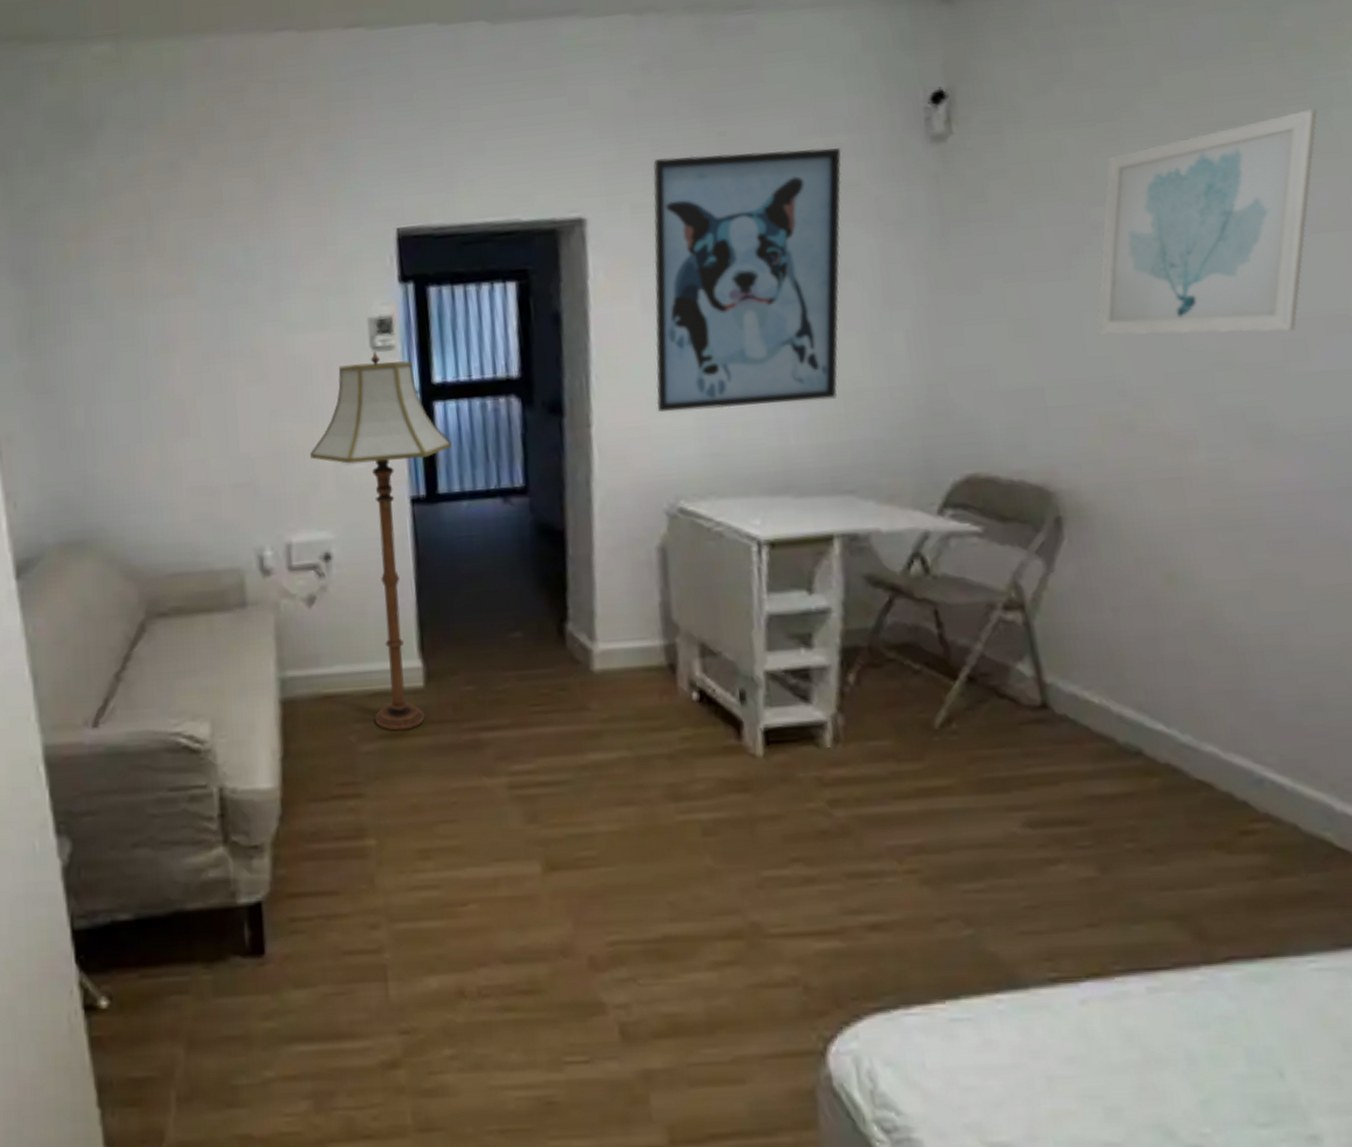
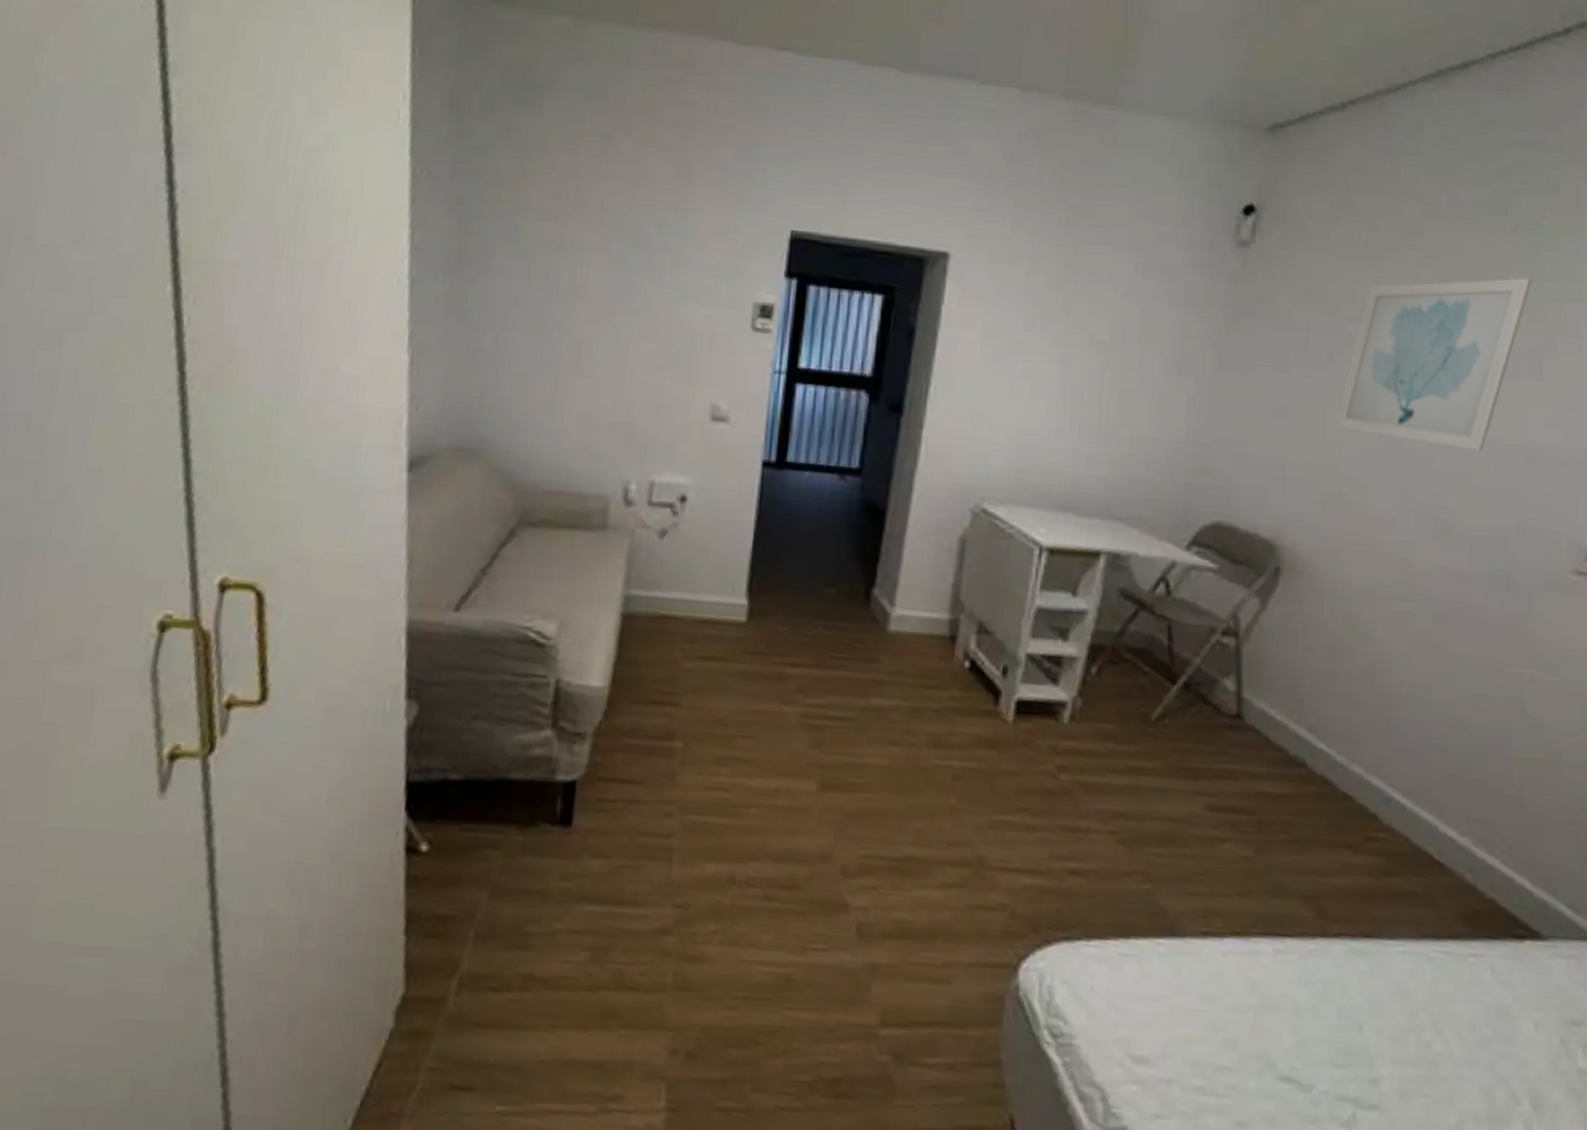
floor lamp: present [309,351,452,731] -> none [683,331,805,656]
wall art: present [653,148,841,413] -> none [979,215,1165,441]

